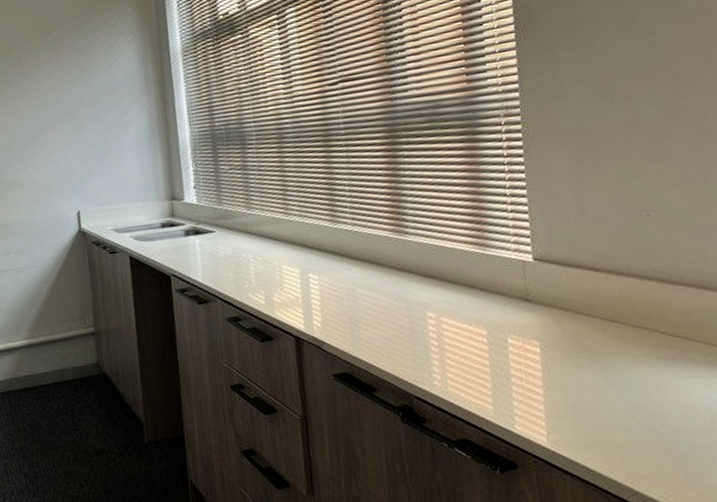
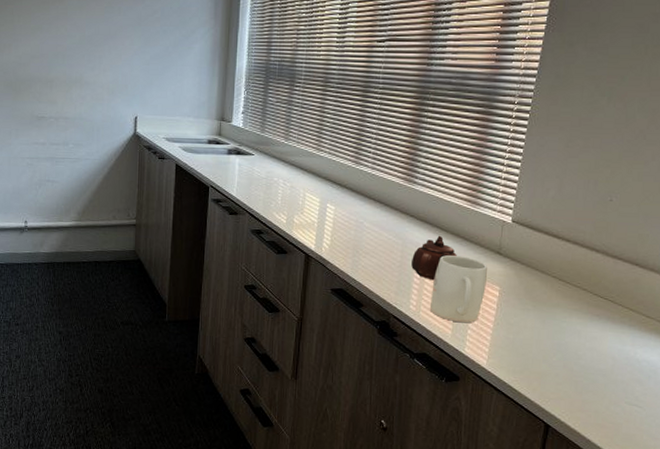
teapot: none [422,290,477,345] -> present [411,235,457,279]
mug: none [454,310,523,394] -> present [430,255,487,323]

